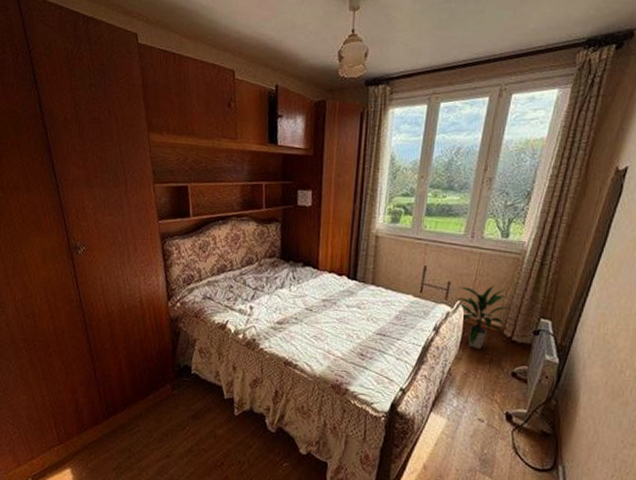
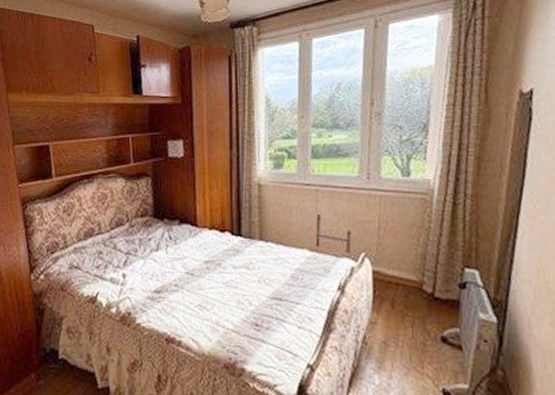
indoor plant: present [456,285,509,350] -> none [359,232,425,311]

